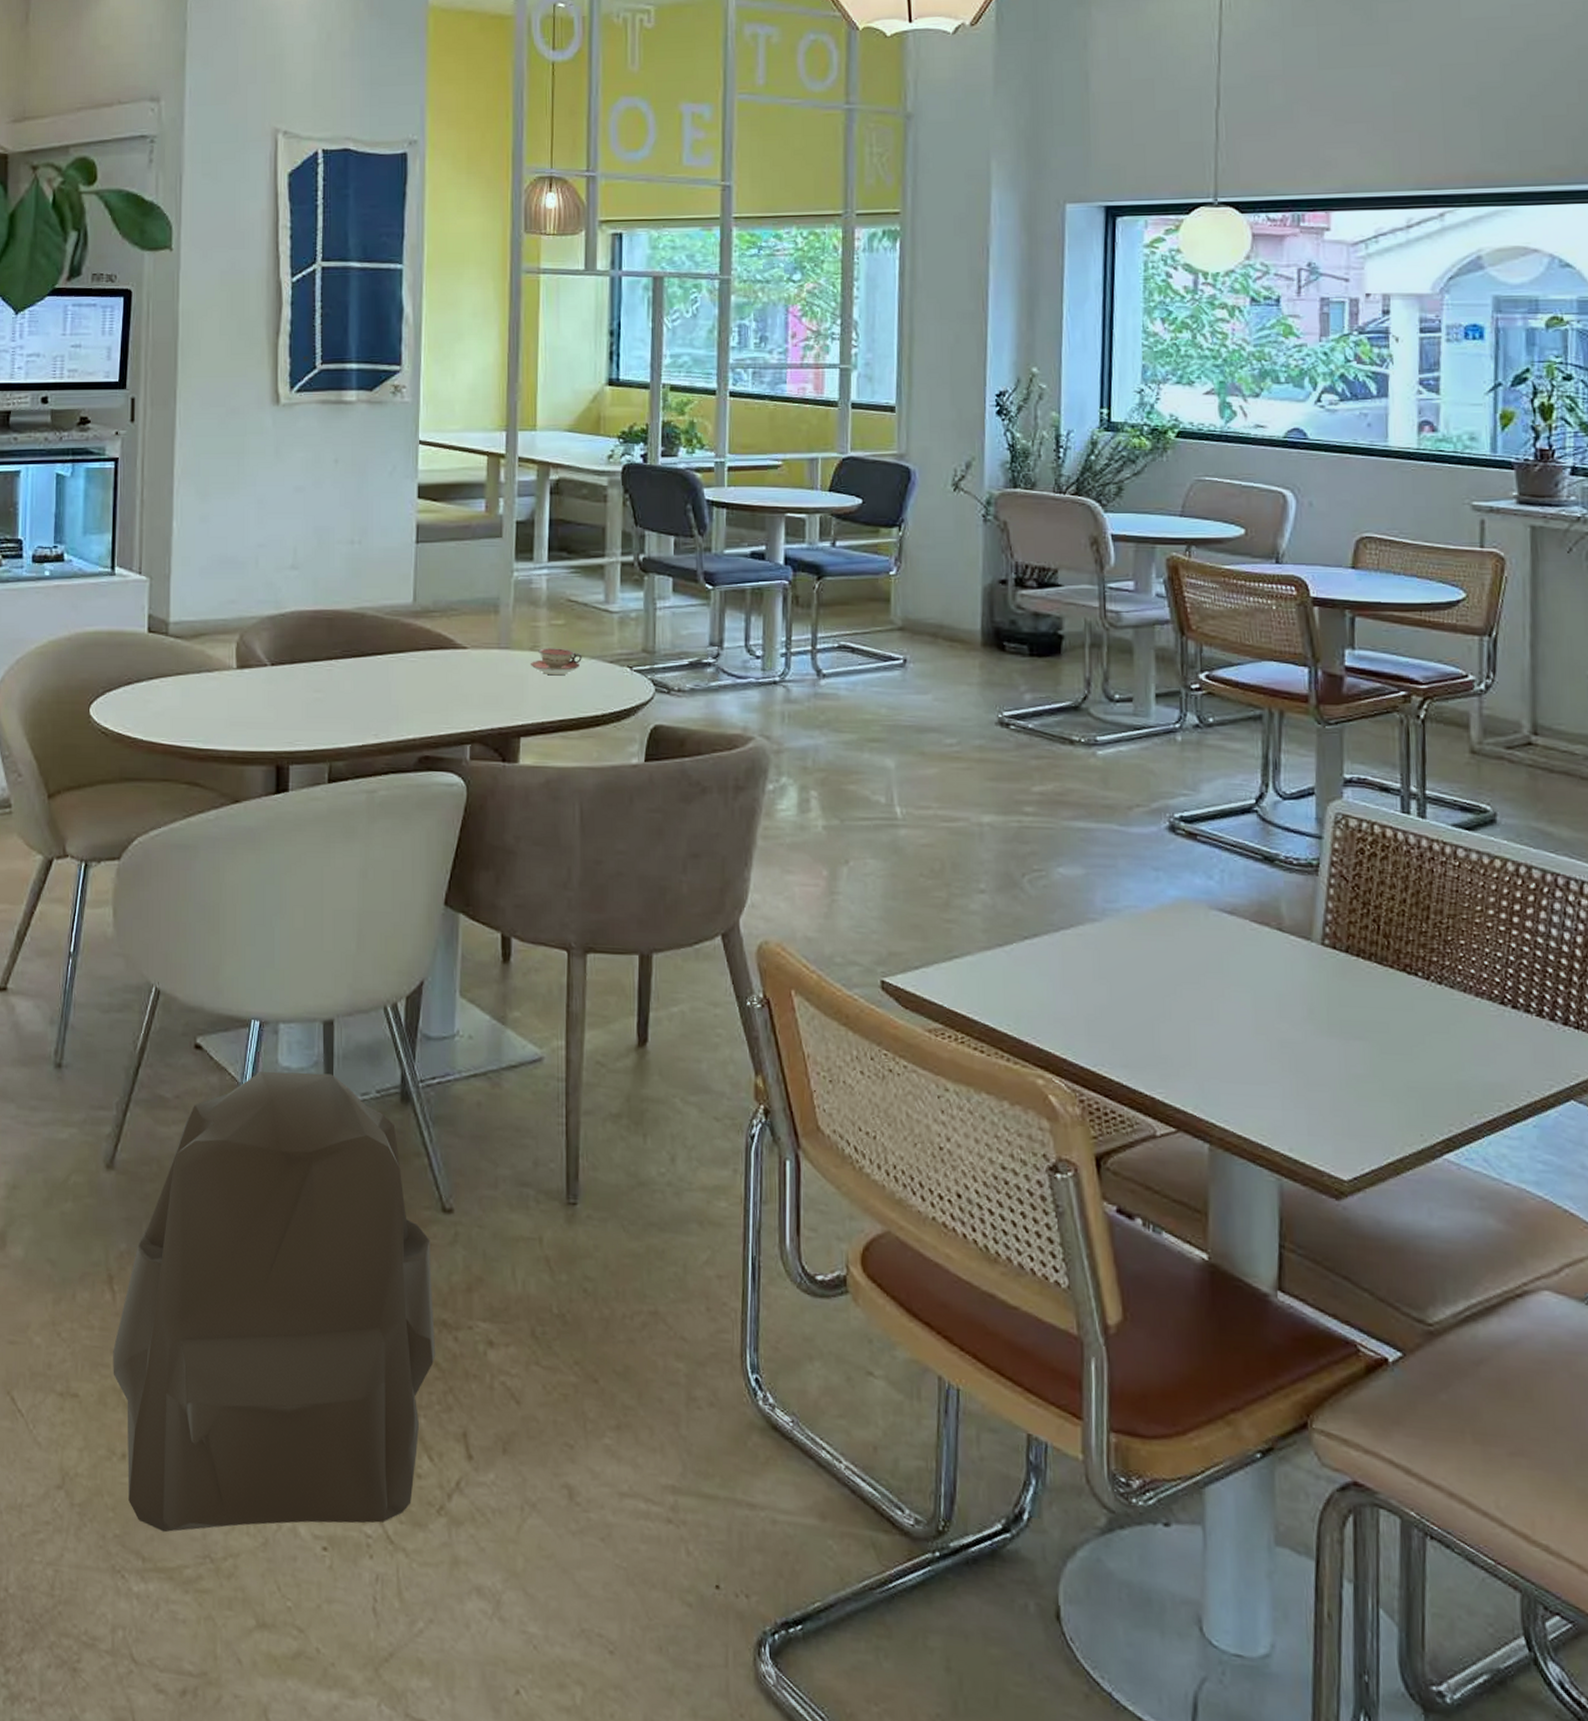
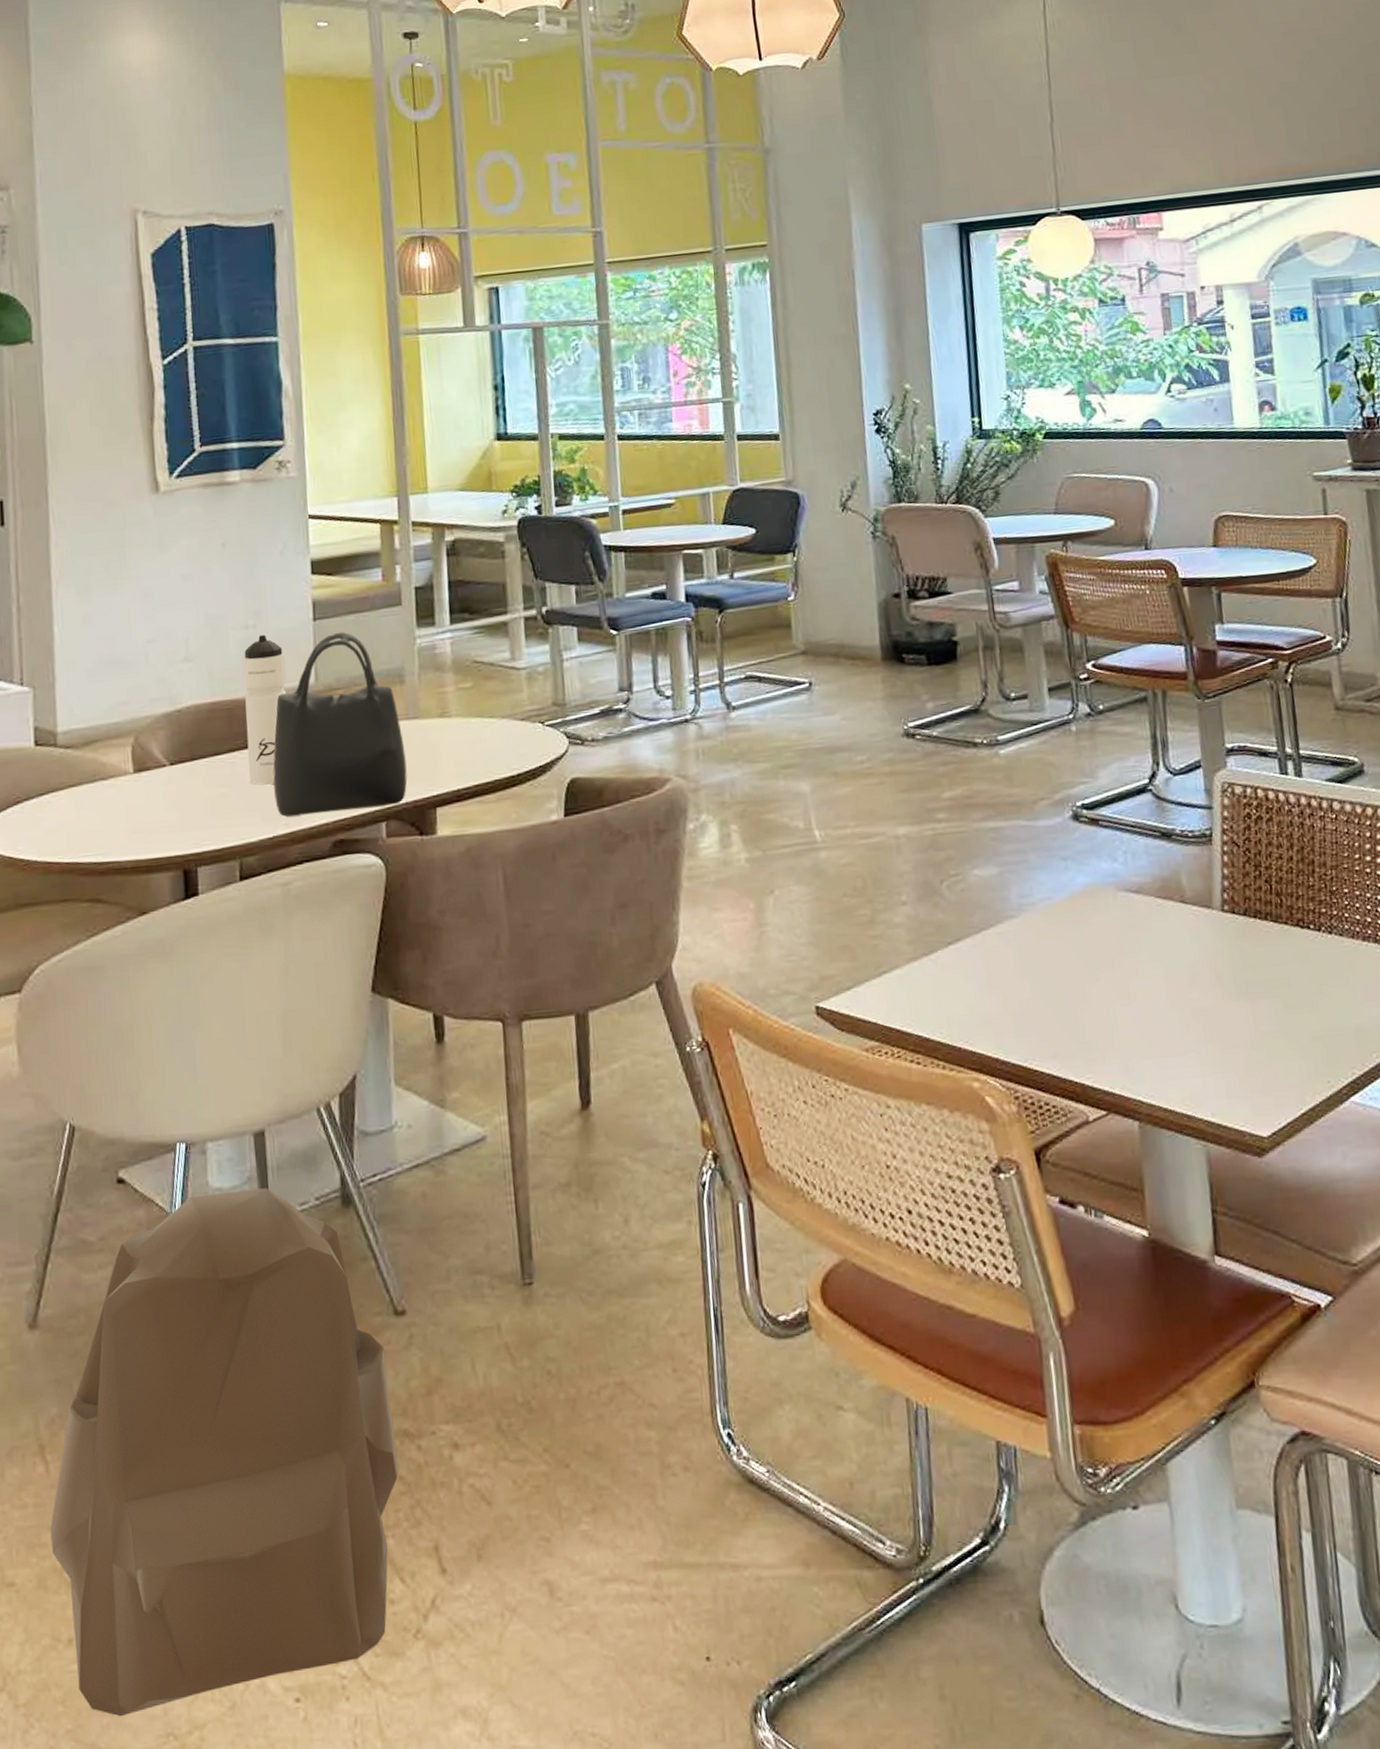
water bottle: none [343,551,386,695] -> present [242,634,286,786]
handbag: none [367,557,495,729] -> present [272,631,408,817]
teacup: present [530,648,582,676] -> none [440,711,493,741]

